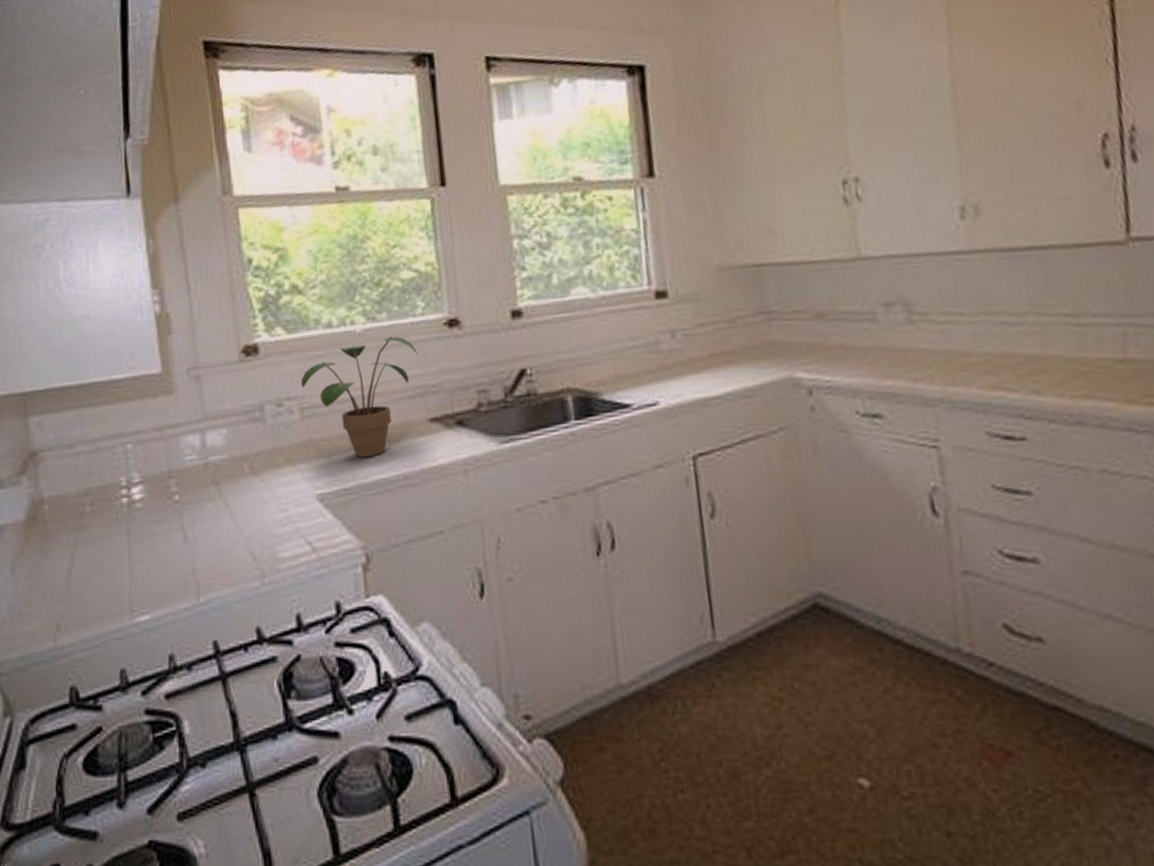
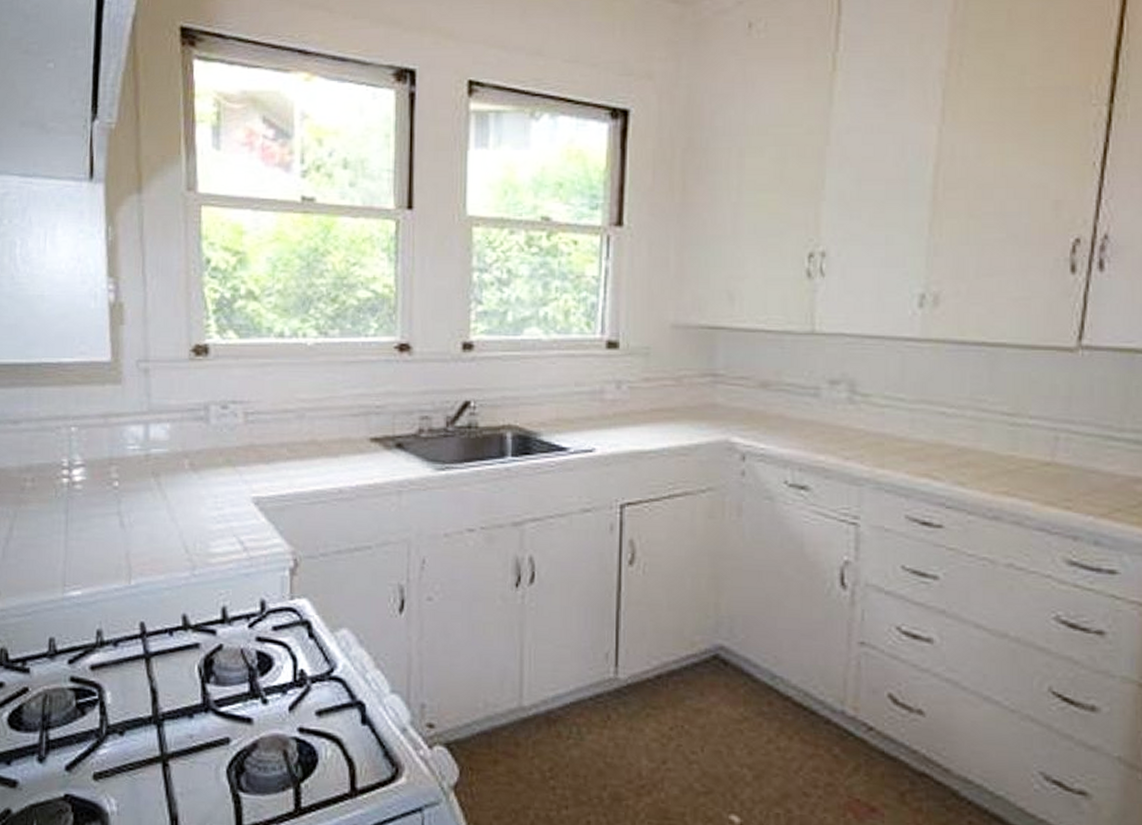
potted plant: present [301,336,418,457] -> none [248,353,366,467]

